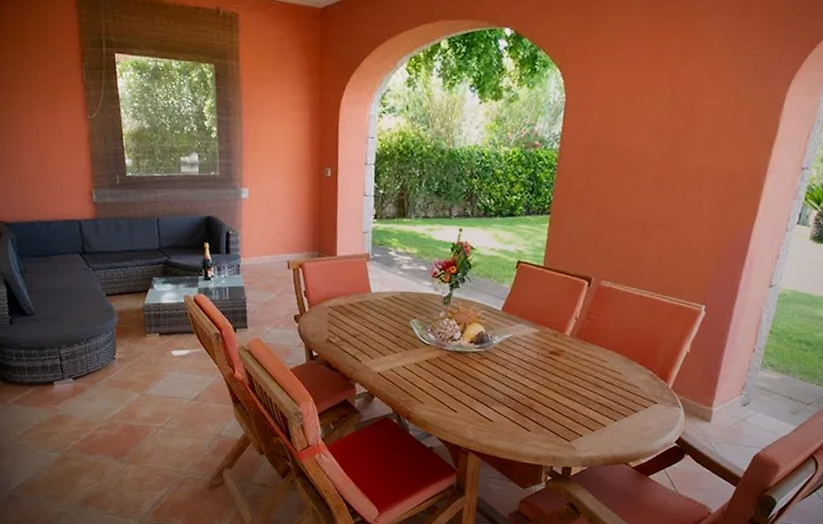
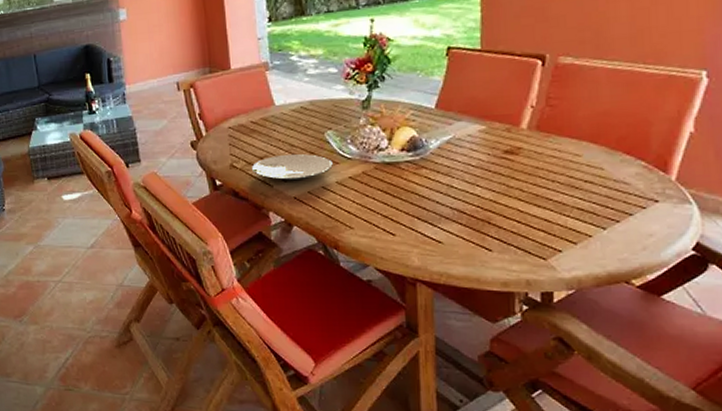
plate: none [345,335,414,359] -> present [252,153,333,181]

